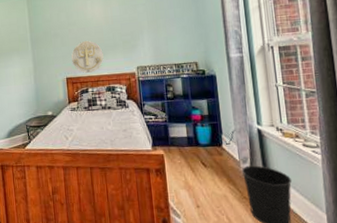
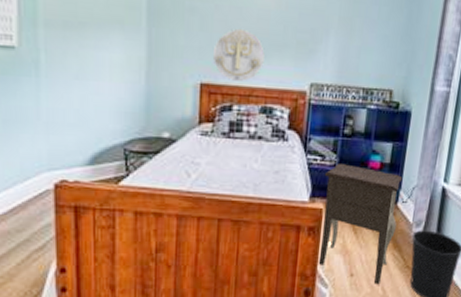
nightstand: none [159,119,226,215] -> present [318,164,403,285]

